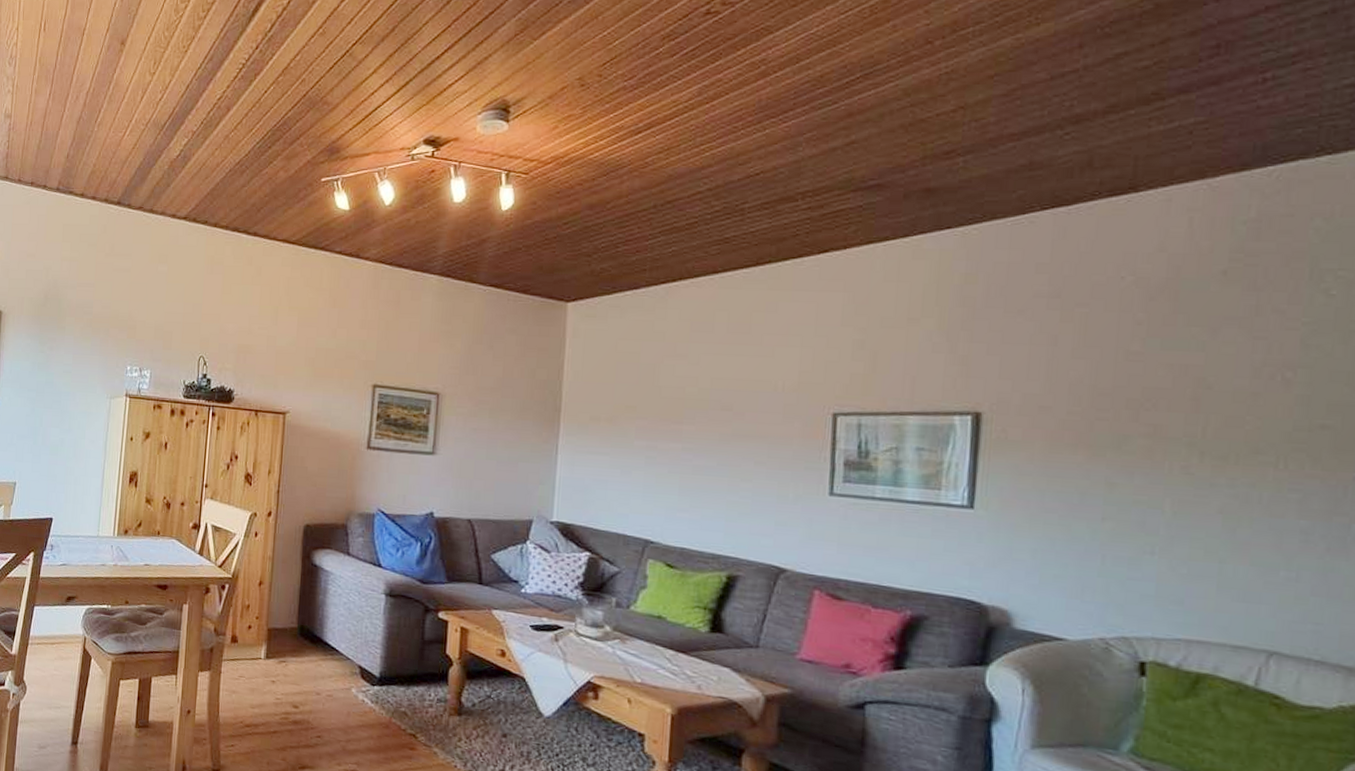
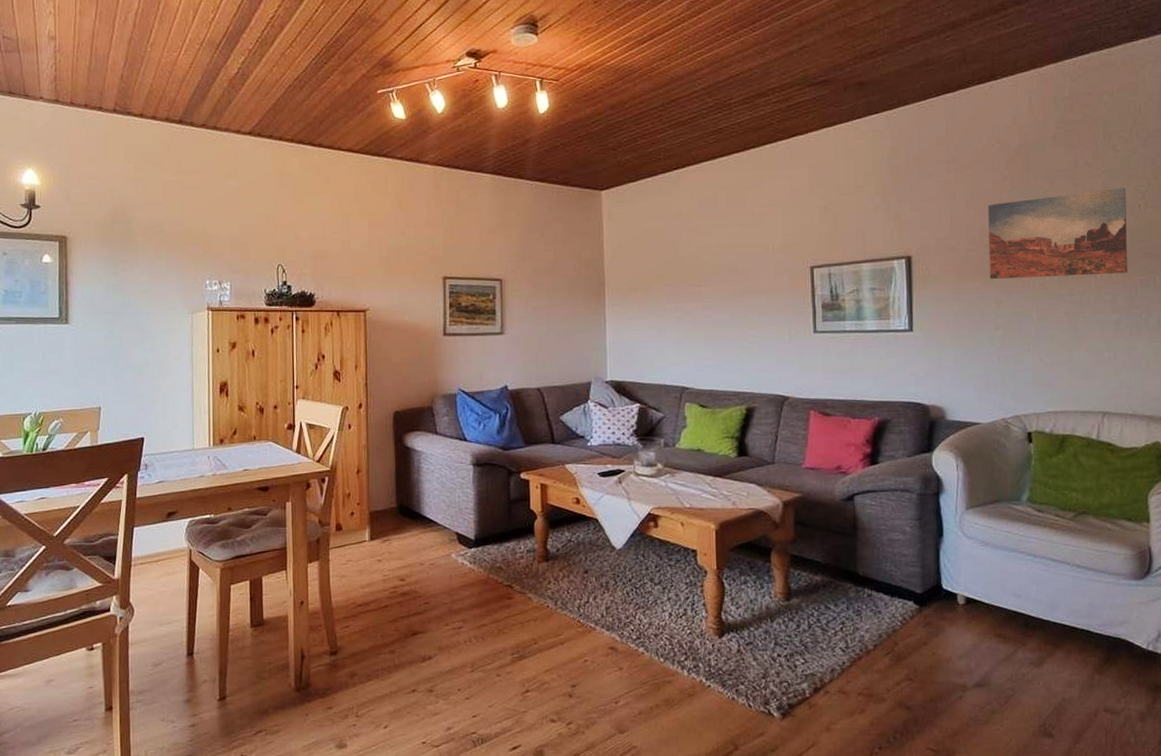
wall art: none [1100,347,1341,465] -> present [988,188,1128,280]

